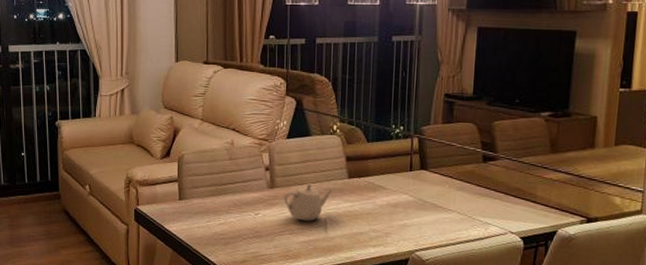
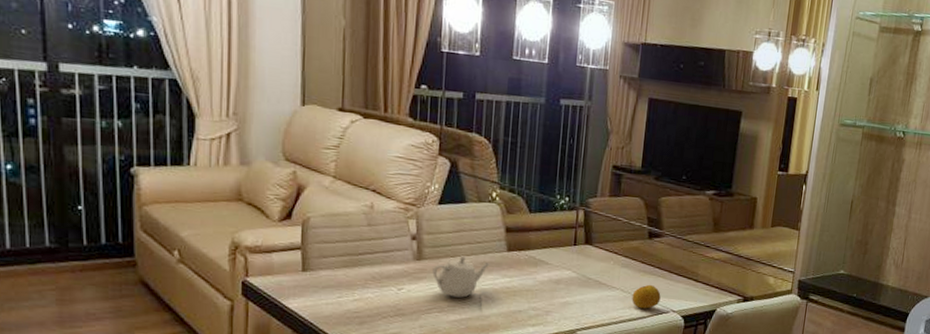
fruit: none [468,206,498,231] -> present [631,284,661,309]

